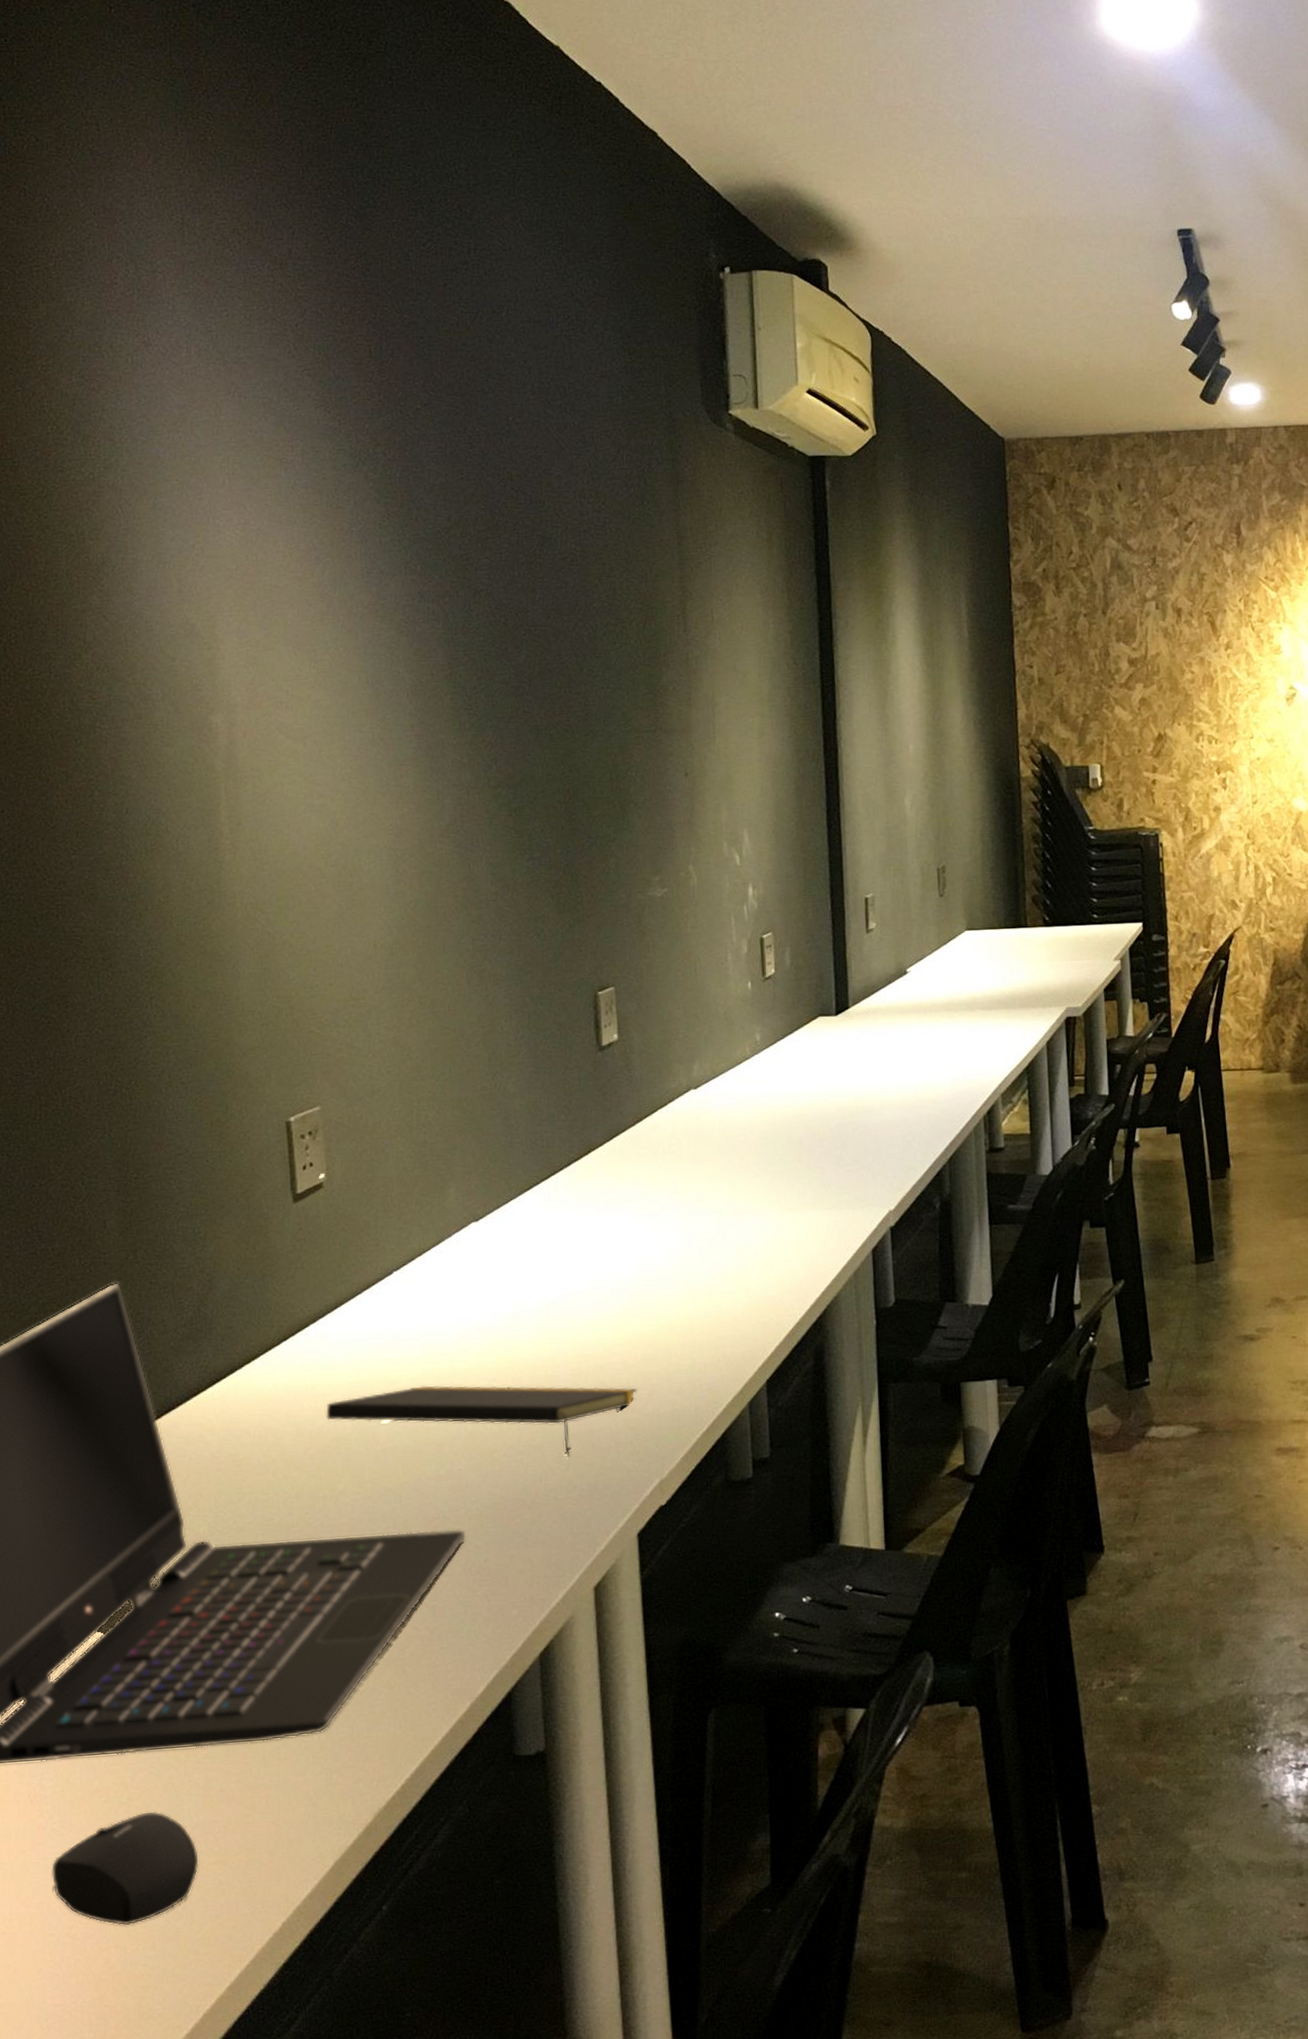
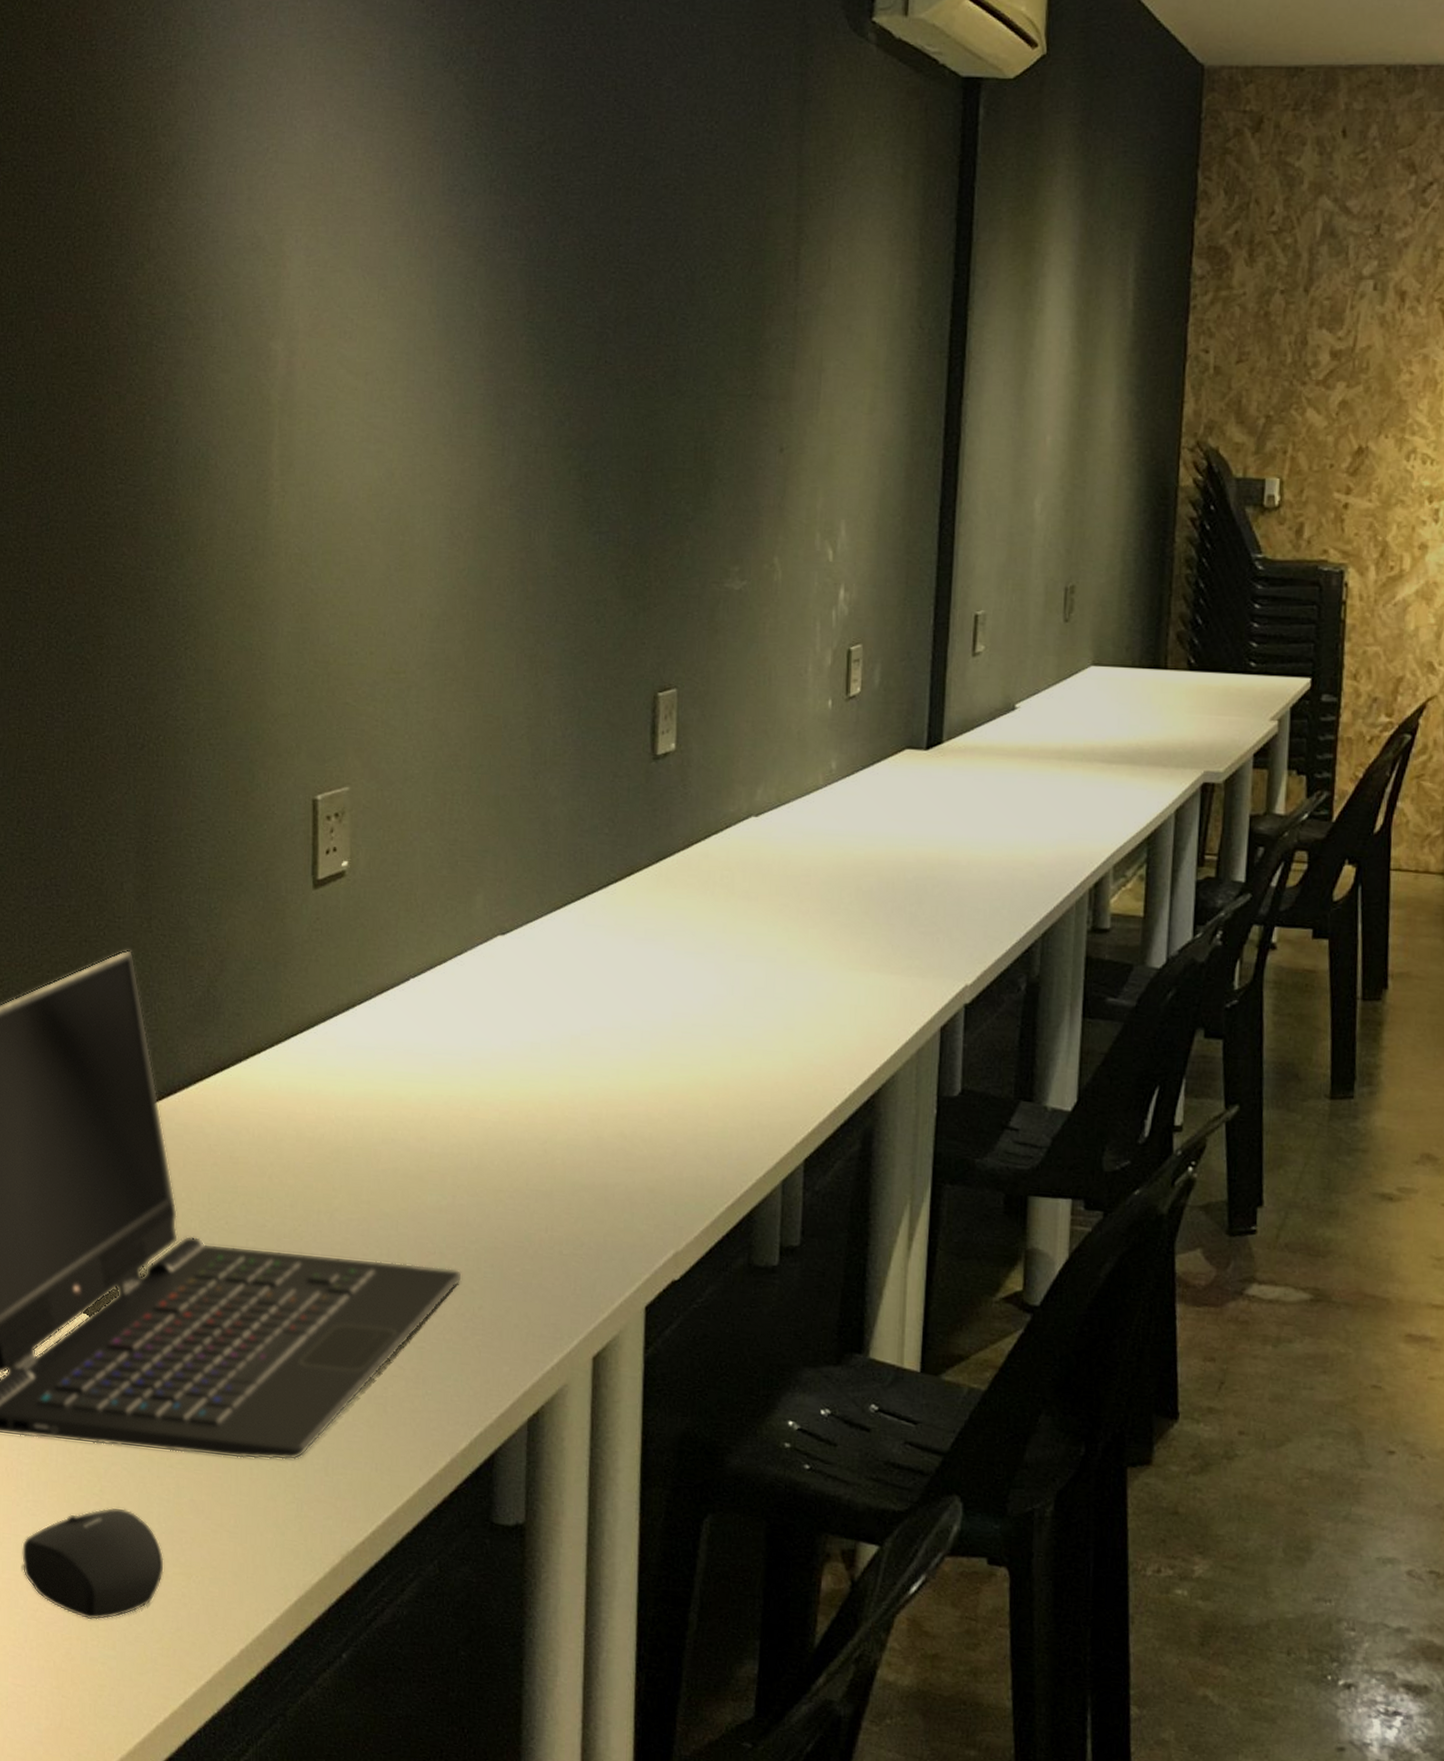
notepad: present [326,1385,638,1458] -> none [328,1107,660,1211]

